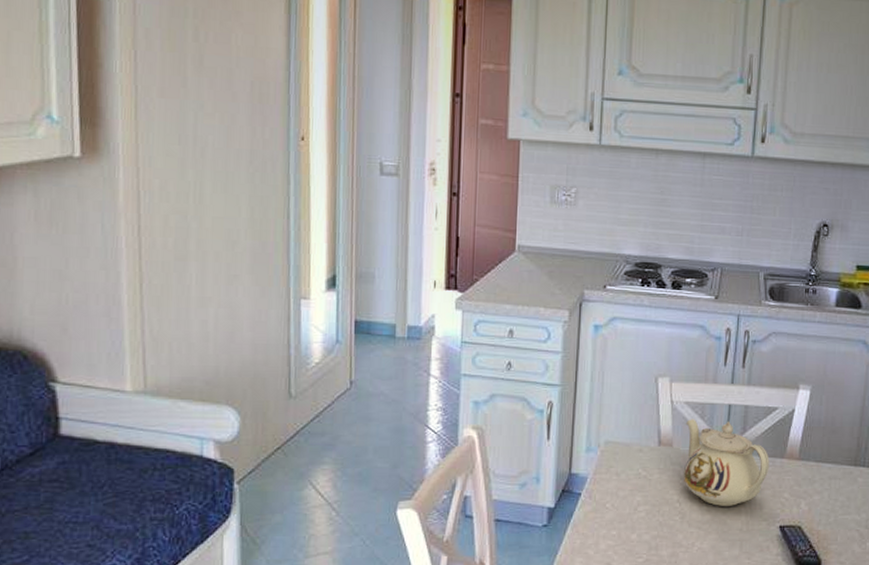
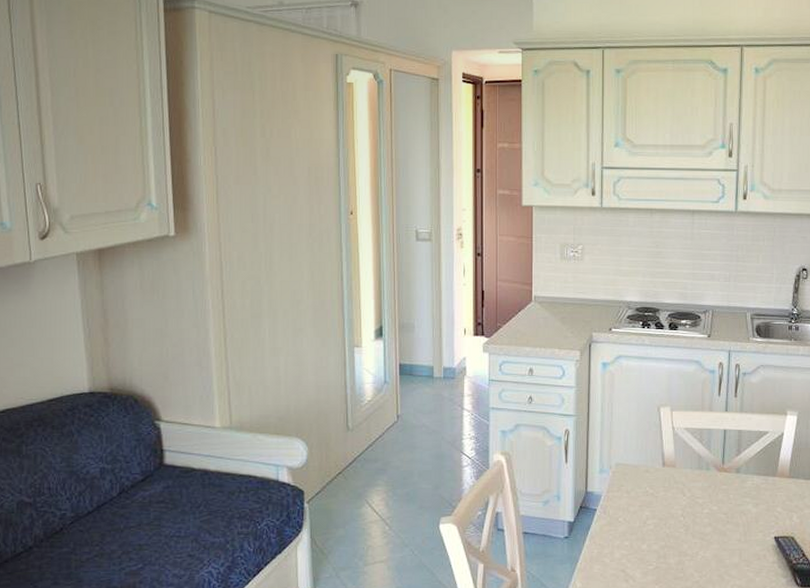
teapot: present [683,419,770,506] -> none [686,443,763,519]

